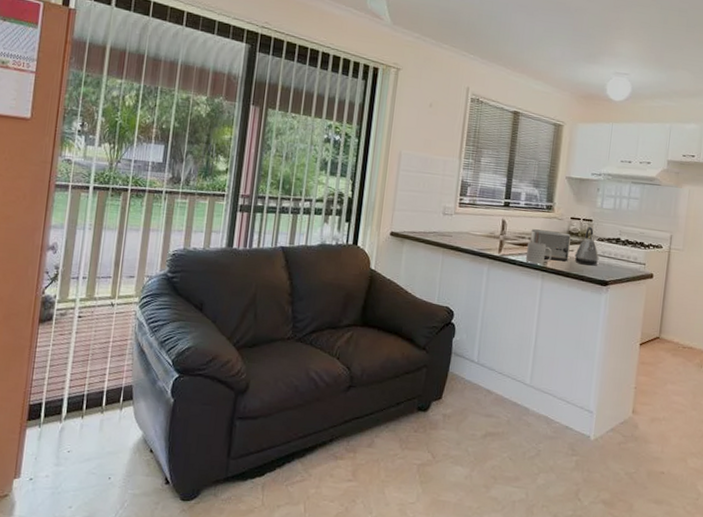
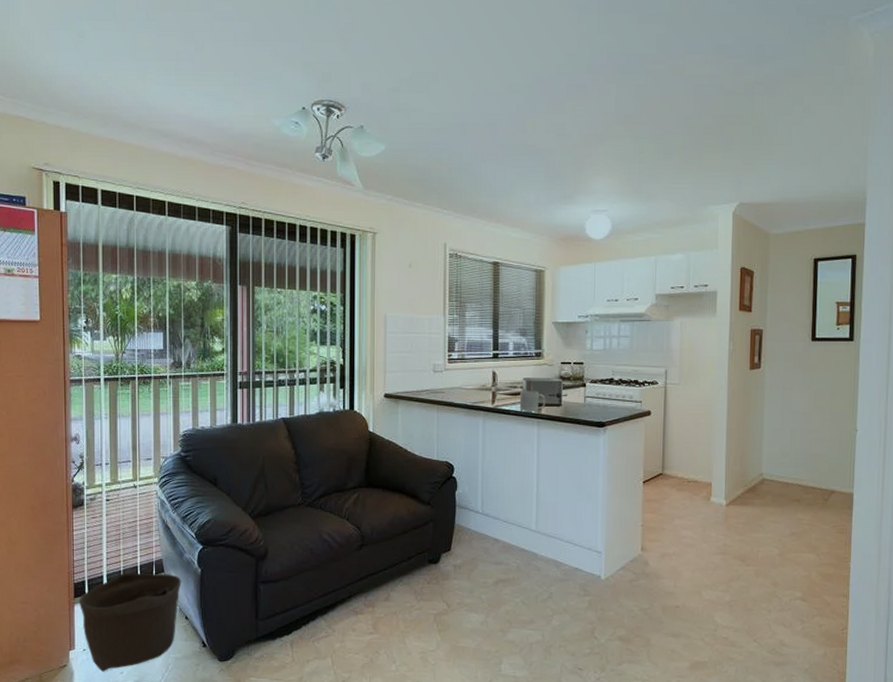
basket: none [31,396,151,505] -> present [78,572,182,672]
kettle: present [574,227,599,266] -> none [568,370,594,408]

